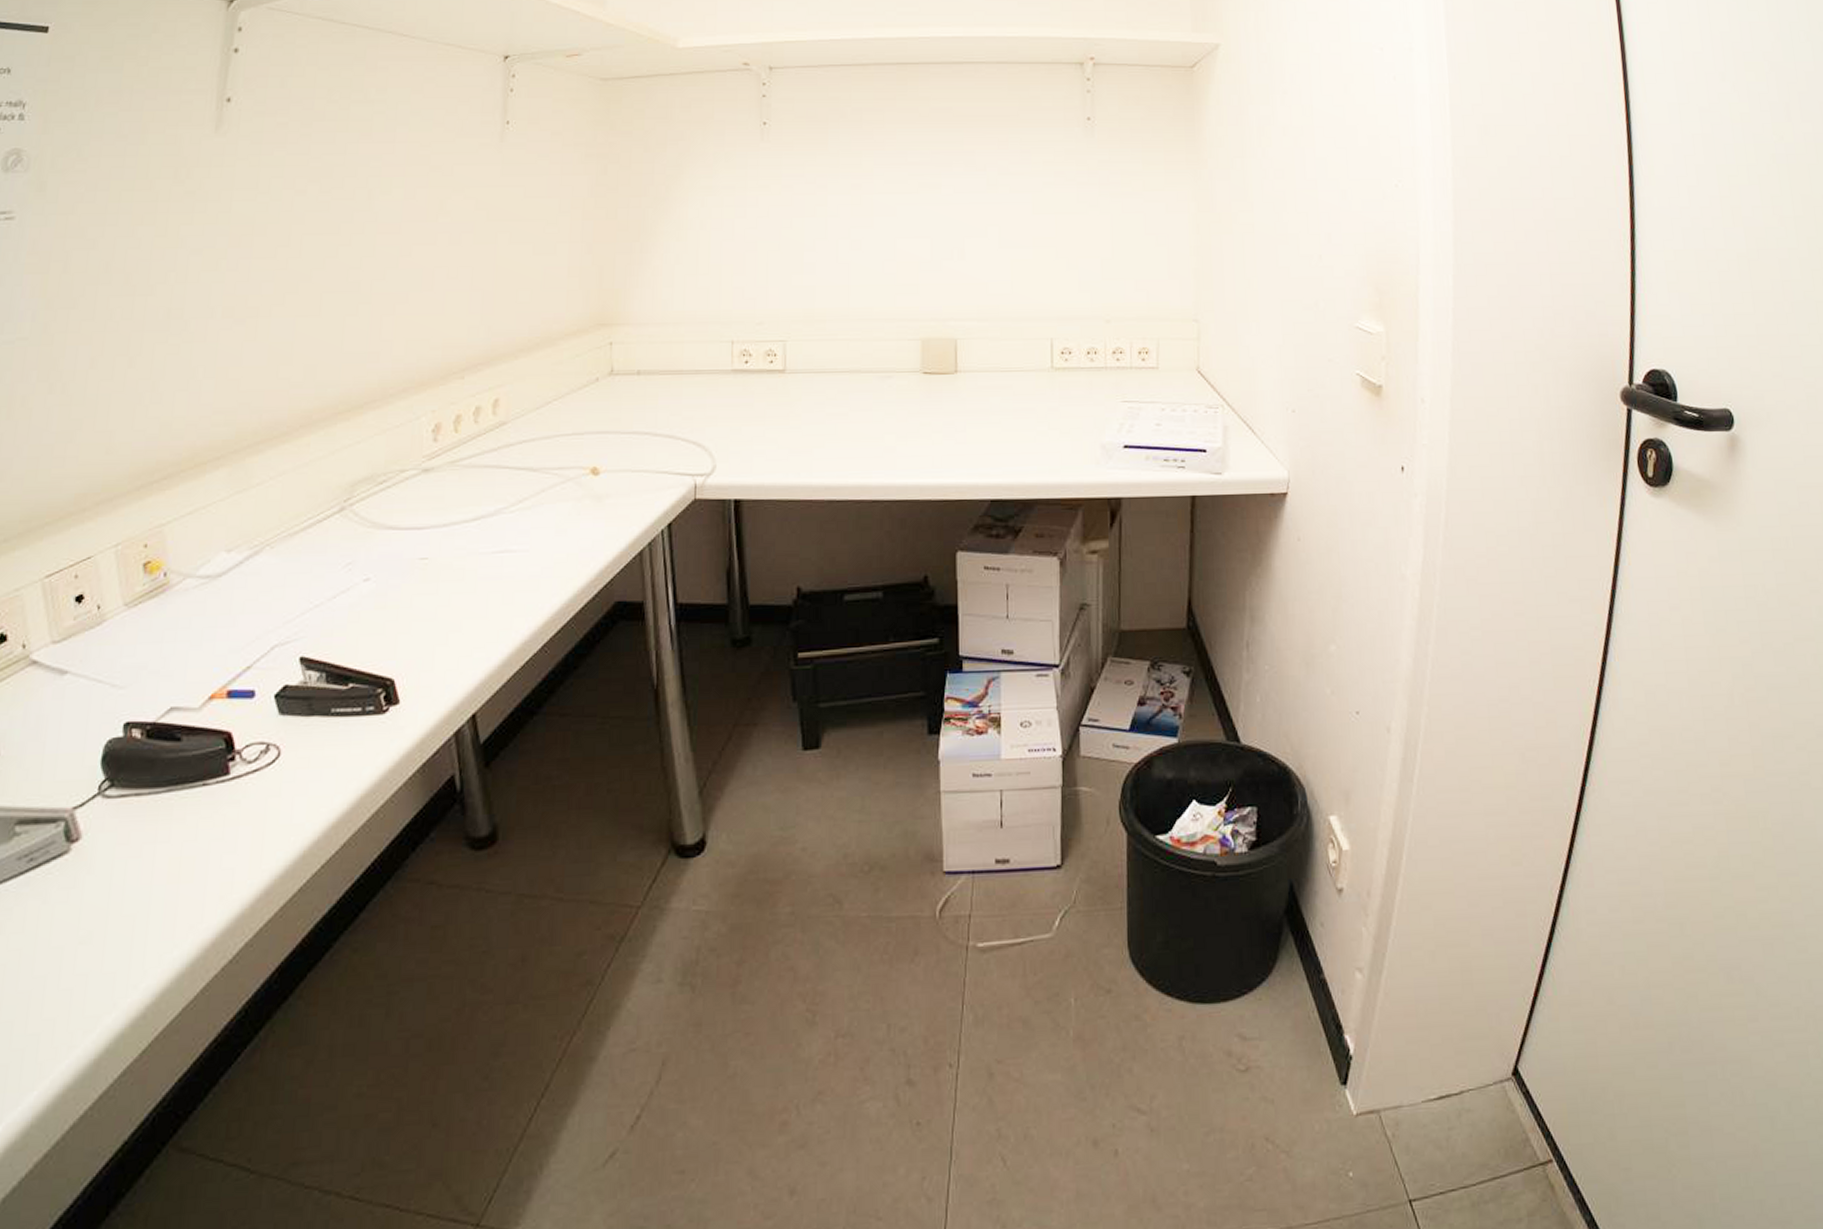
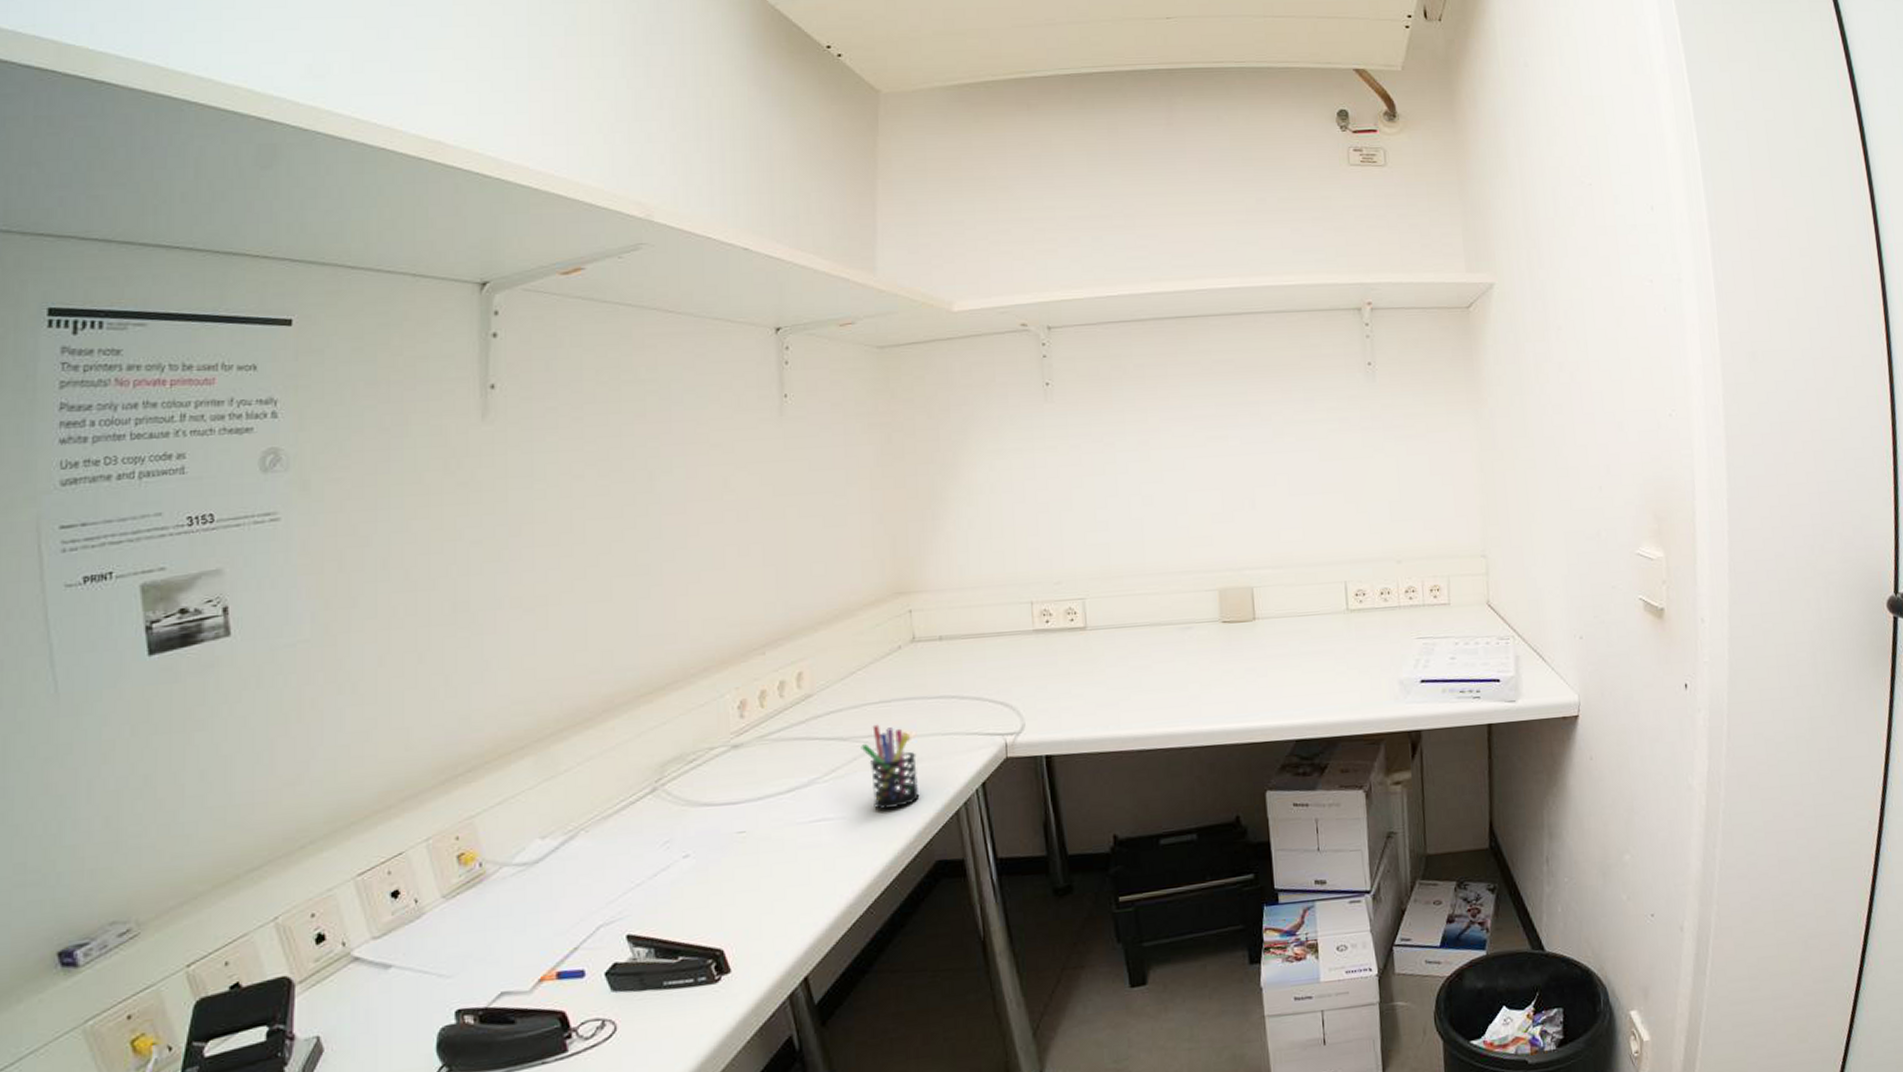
pen holder: none [550,456,605,544] -> present [861,724,920,809]

